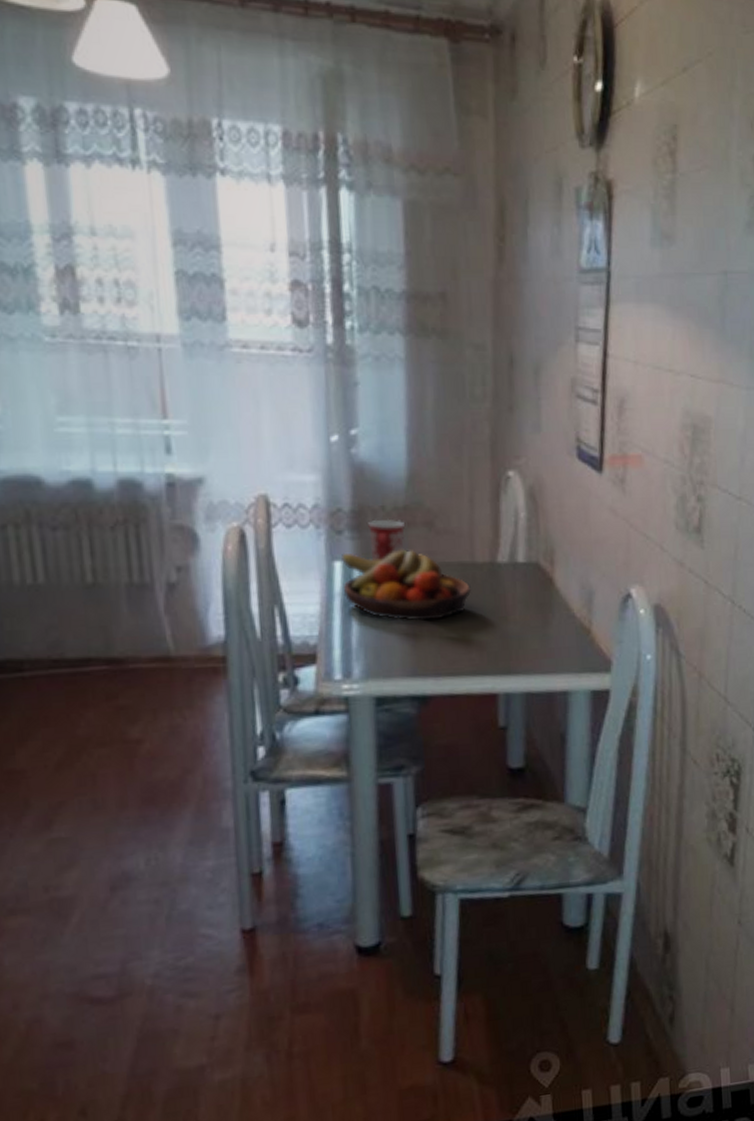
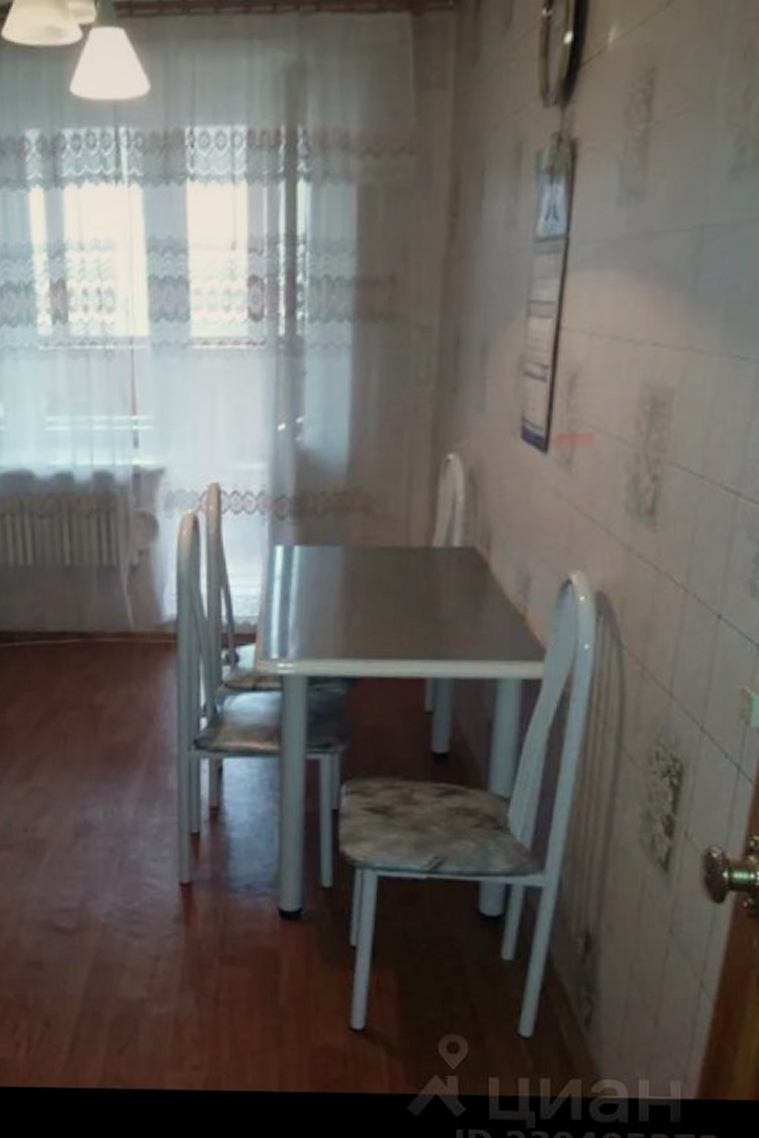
fruit bowl: present [341,549,472,621] -> none [283,533,406,604]
mug: present [368,519,405,562] -> none [309,504,343,546]

